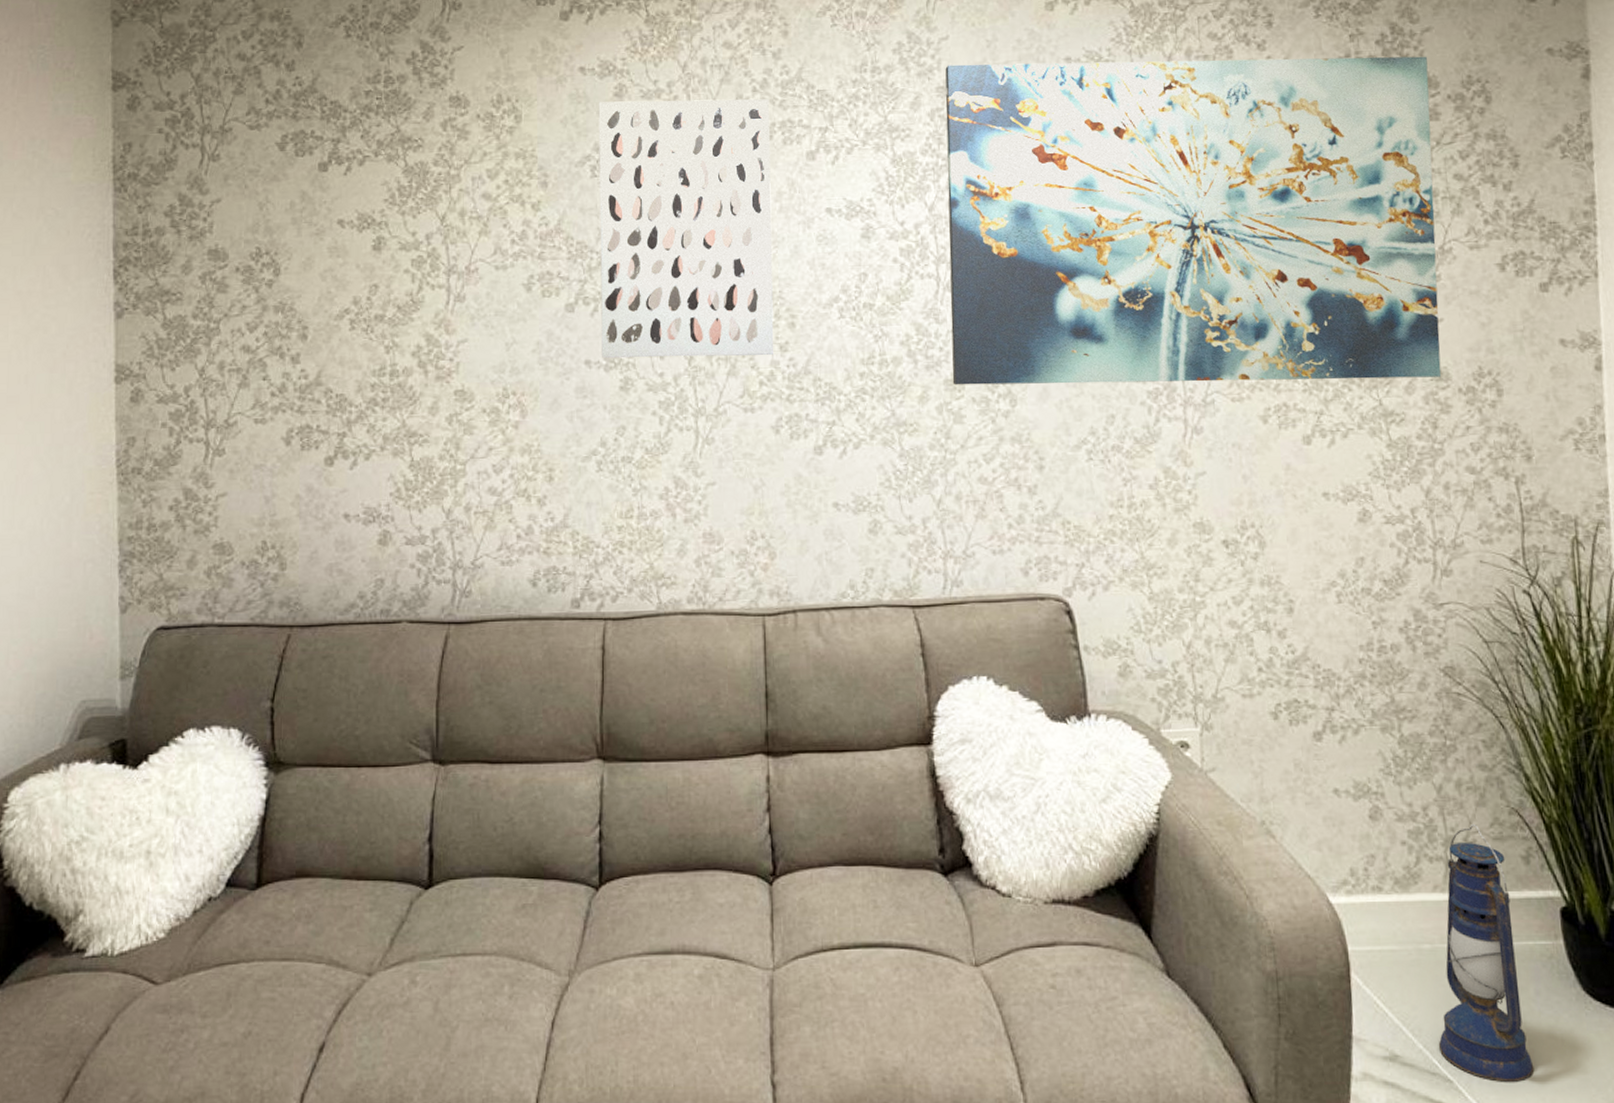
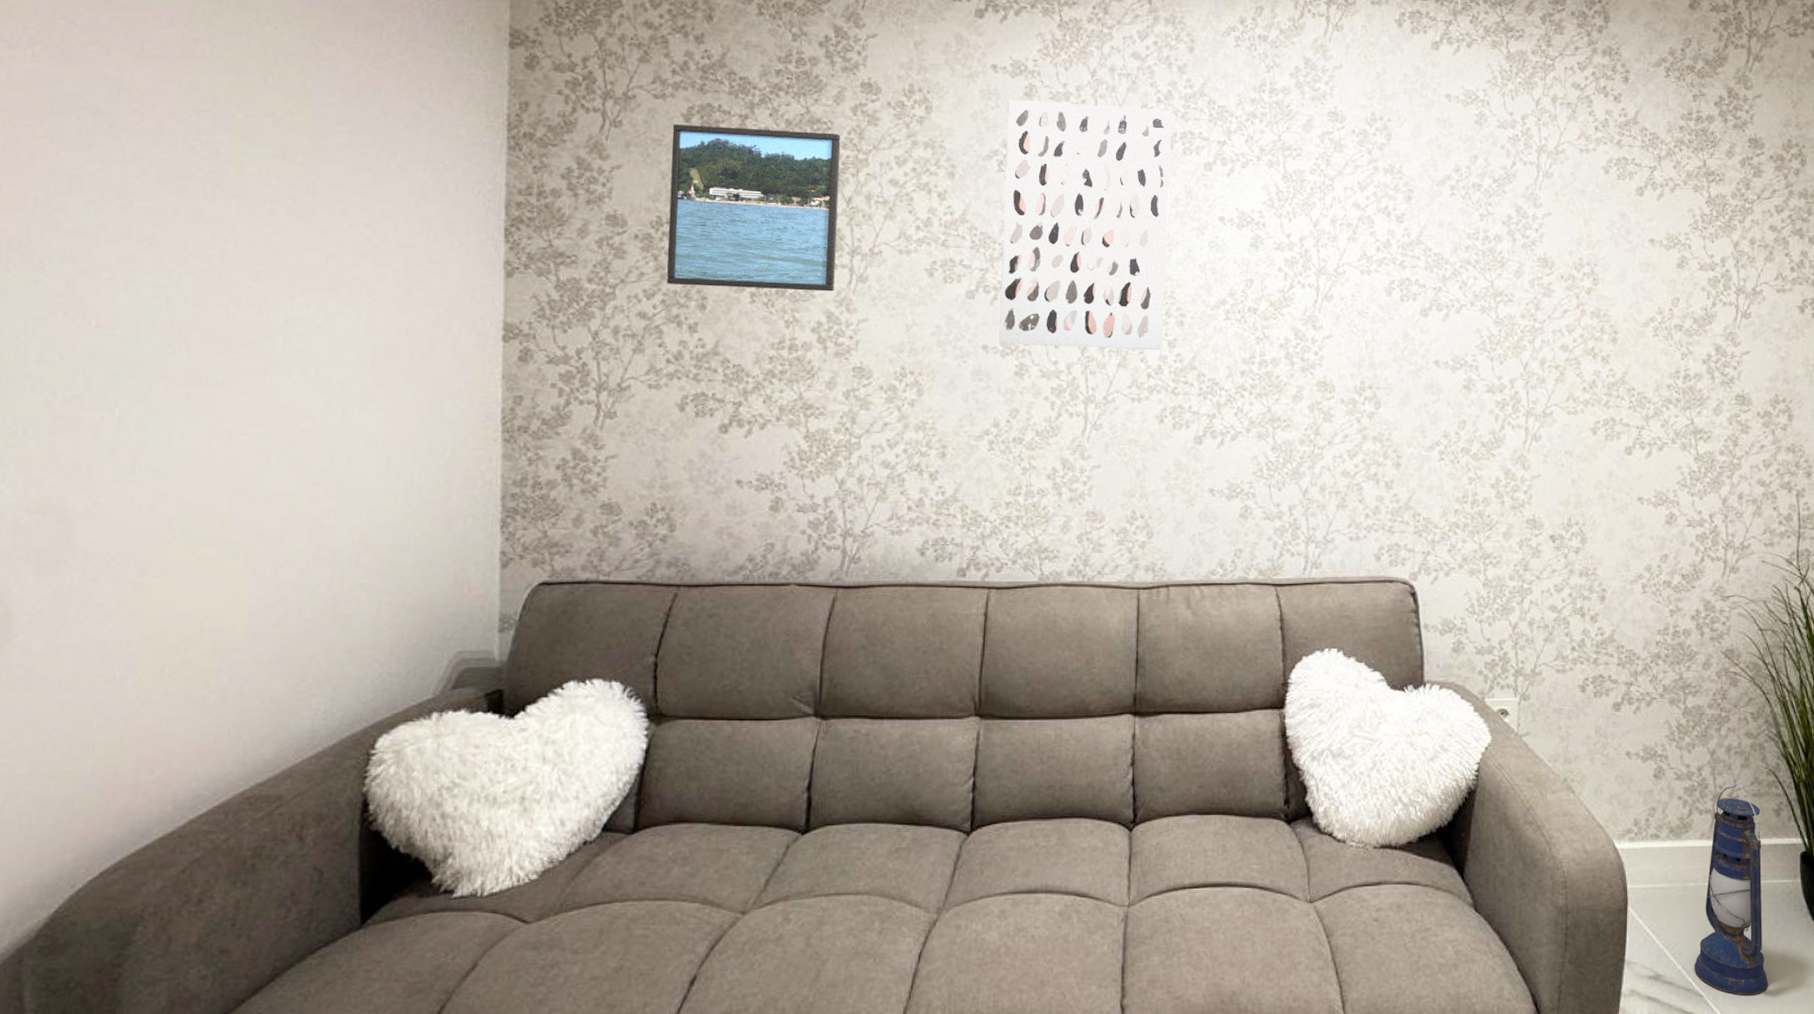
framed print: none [267,150,432,316] -> present [667,124,841,292]
wall art: present [945,56,1442,385] -> none [1324,92,1756,402]

